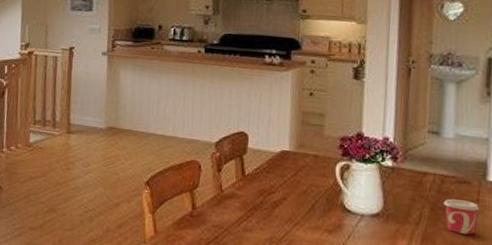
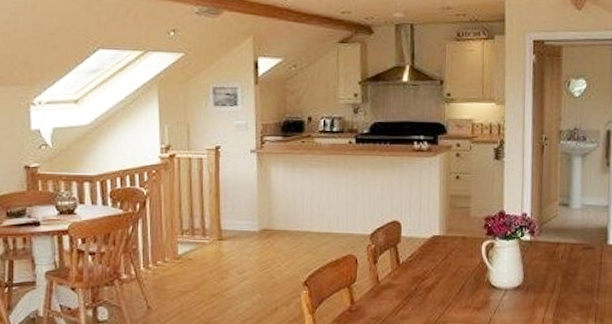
cup: present [443,199,480,235] -> none [573,265,603,295]

